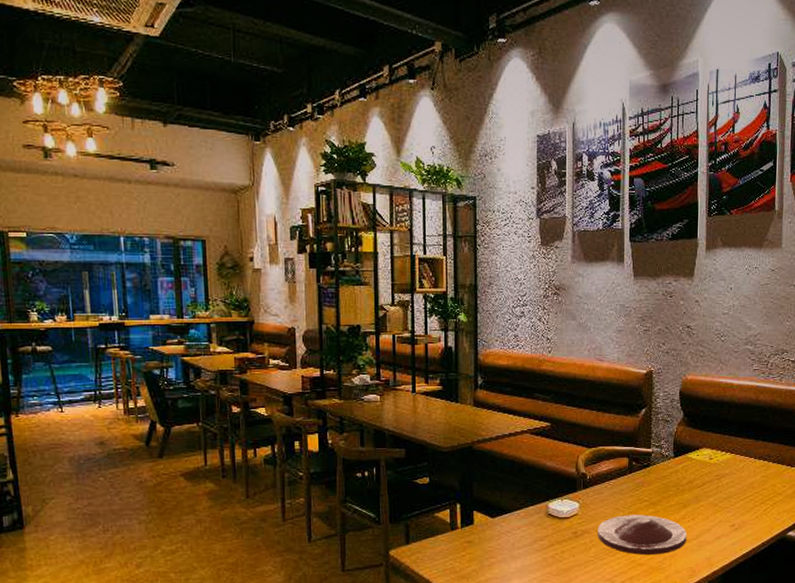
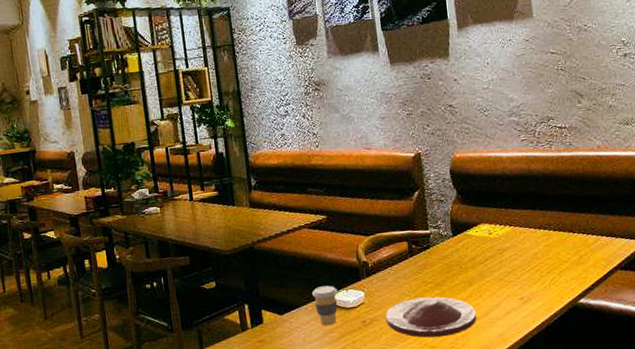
coffee cup: none [526,493,553,533] -> present [311,285,338,326]

